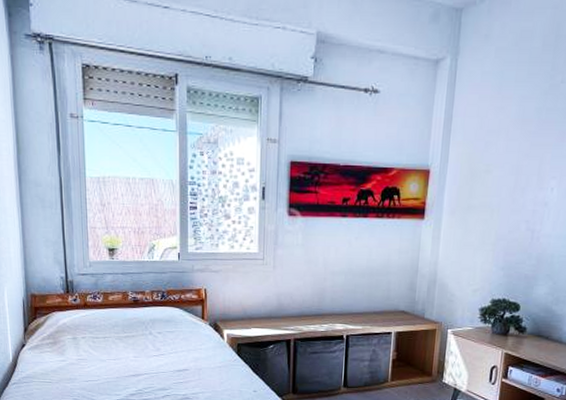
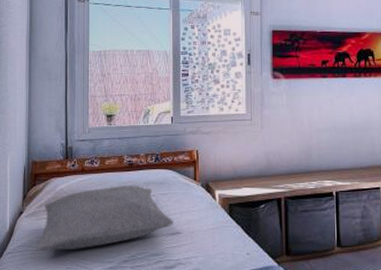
pillow: none [42,321,181,383] -> present [36,185,174,251]

